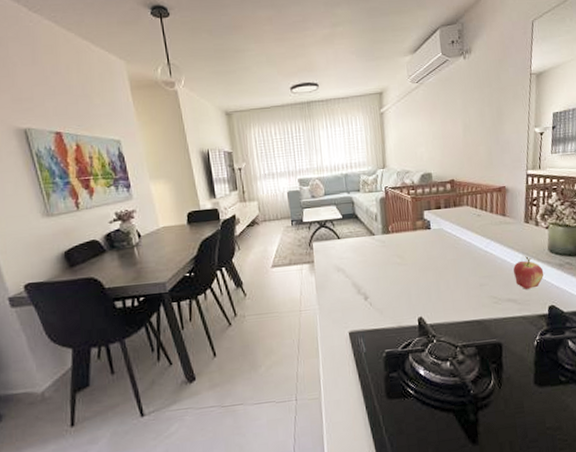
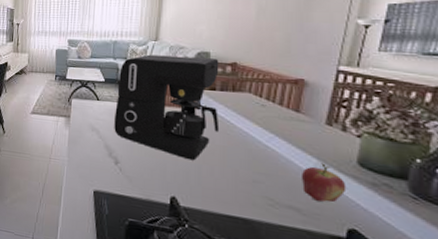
coffee maker: none [355,178,449,280] -> present [114,54,220,161]

